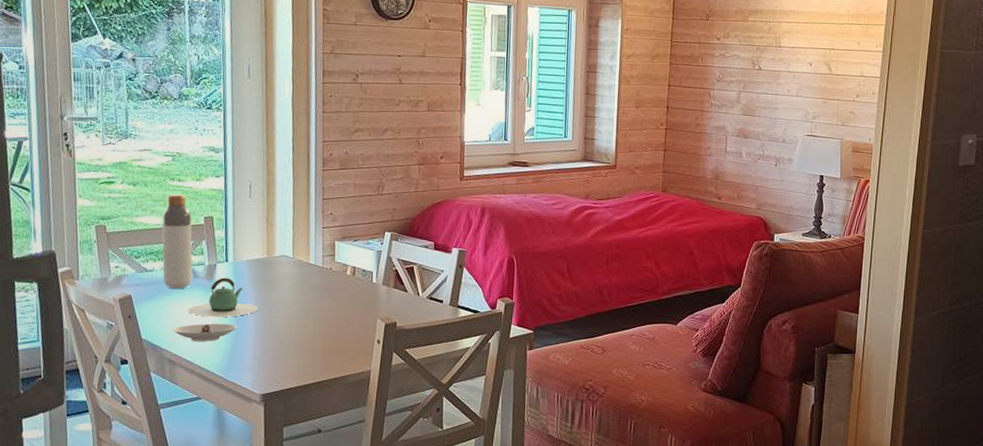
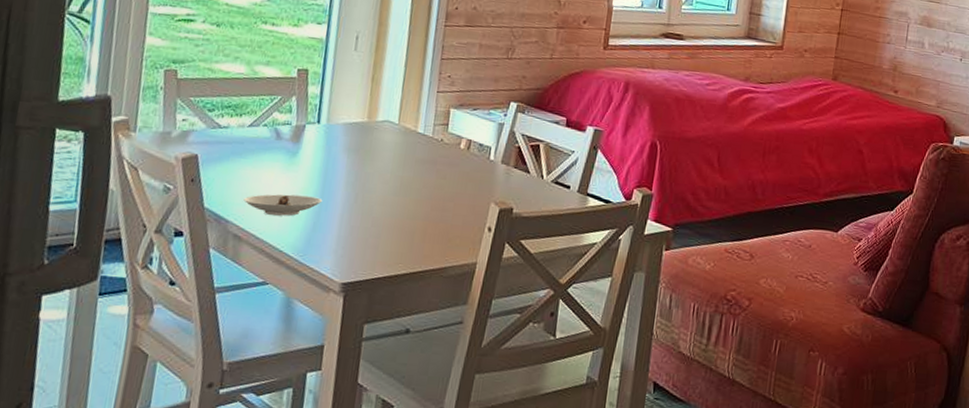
bottle: present [162,193,193,290] -> none [238,39,283,152]
teapot: present [187,277,259,318] -> none [264,141,351,189]

